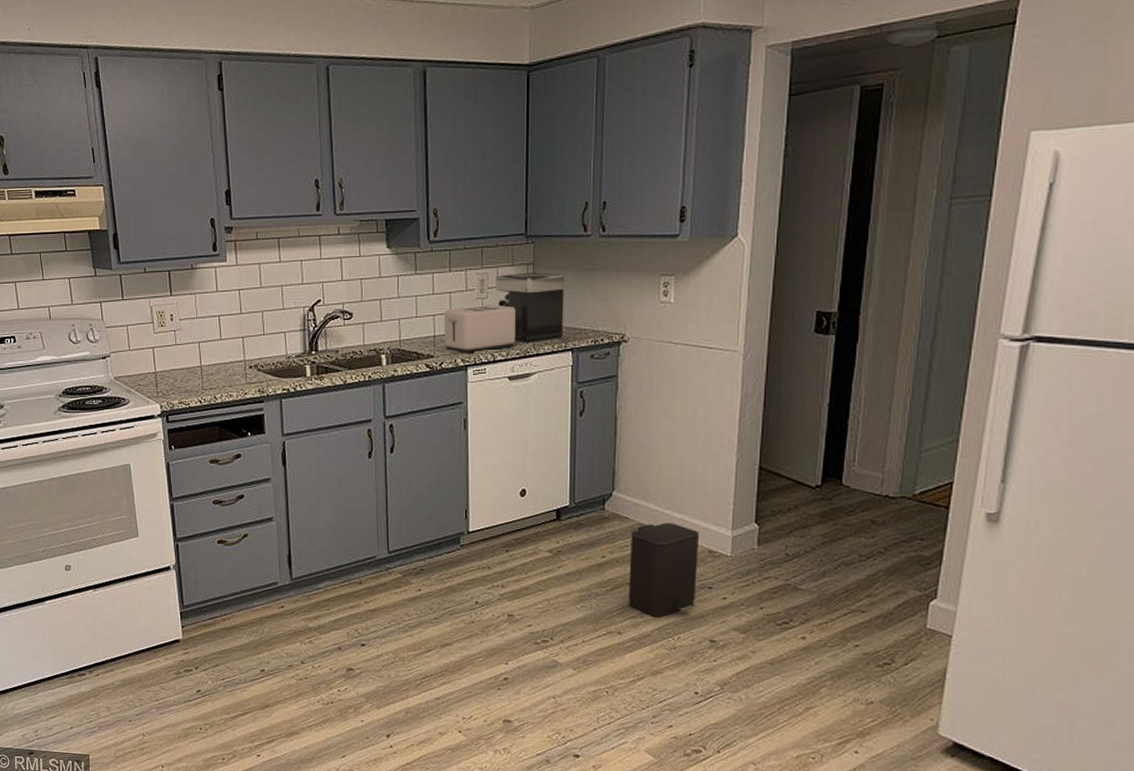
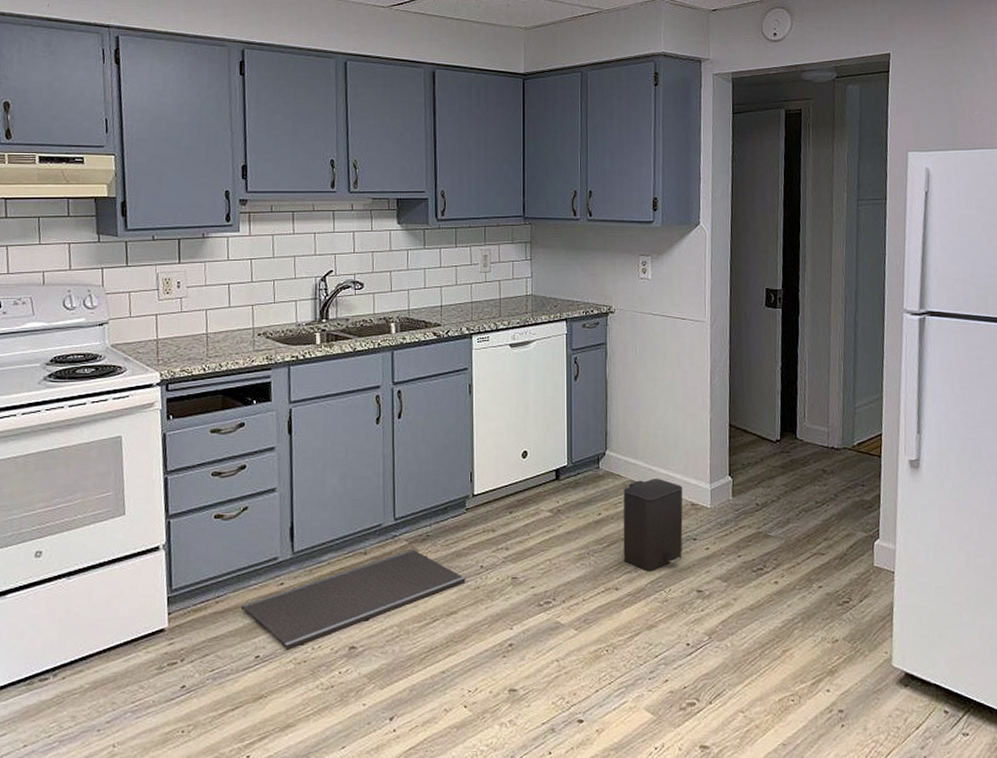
door mat: none [245,582,460,667] -> present [241,549,466,650]
toaster: present [444,304,516,354] -> none [451,278,516,323]
coffee maker: present [495,272,564,344] -> none [497,250,558,314]

